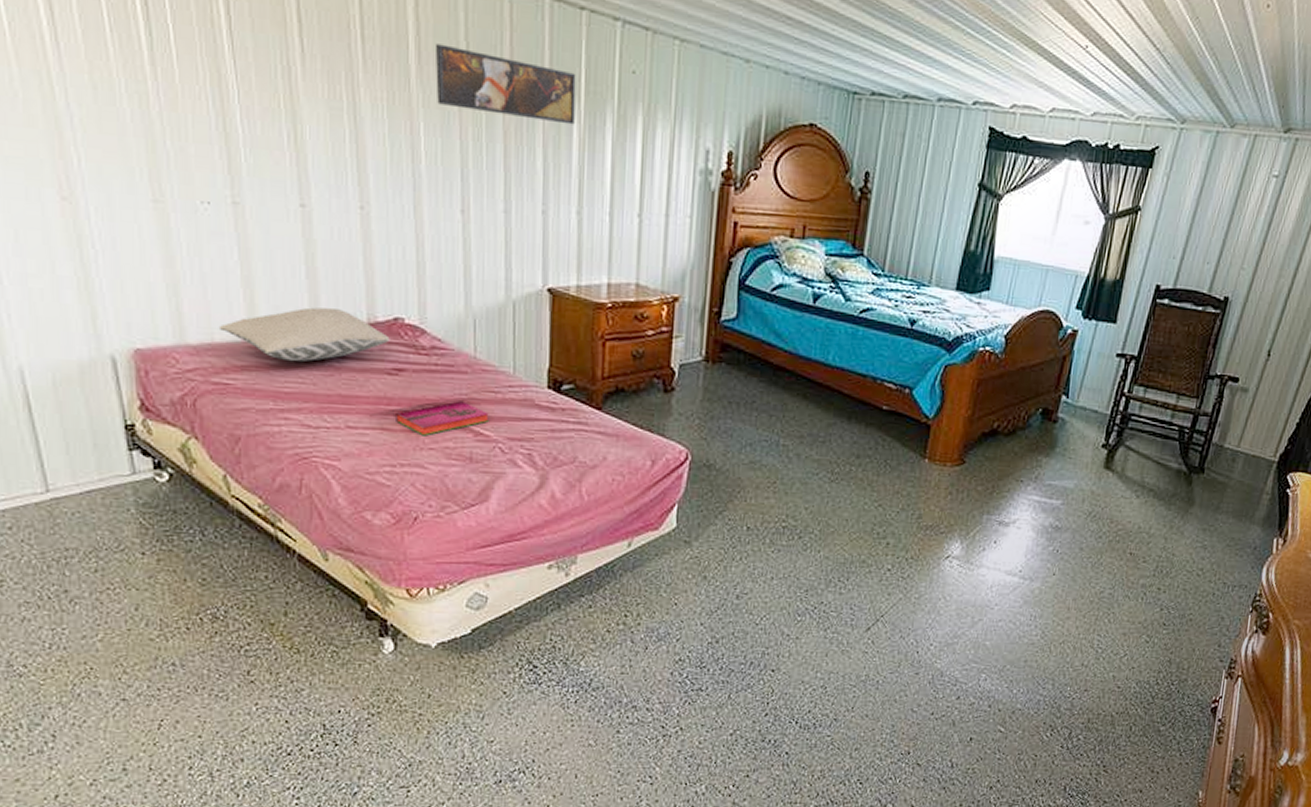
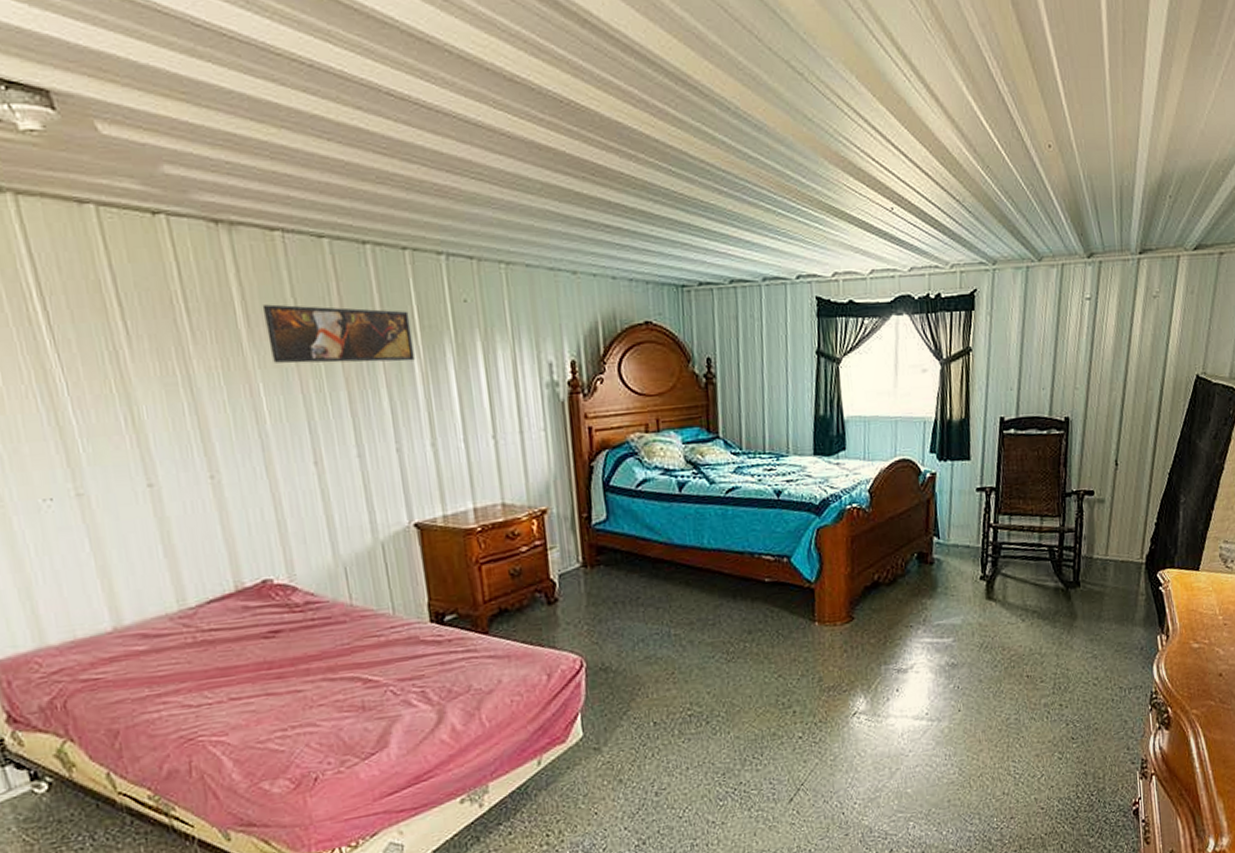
pillow: present [218,307,390,362] -> none [79,582,261,645]
hardback book: present [396,401,489,436] -> none [279,651,376,694]

